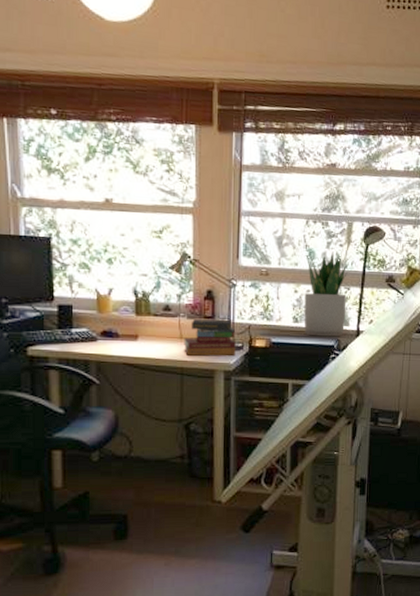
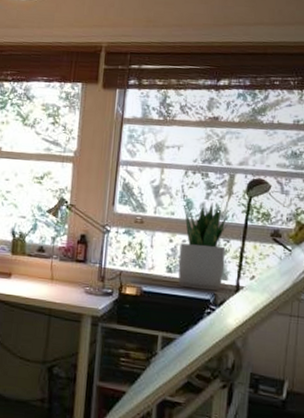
books: present [184,318,236,356] -> none [53,261,106,301]

